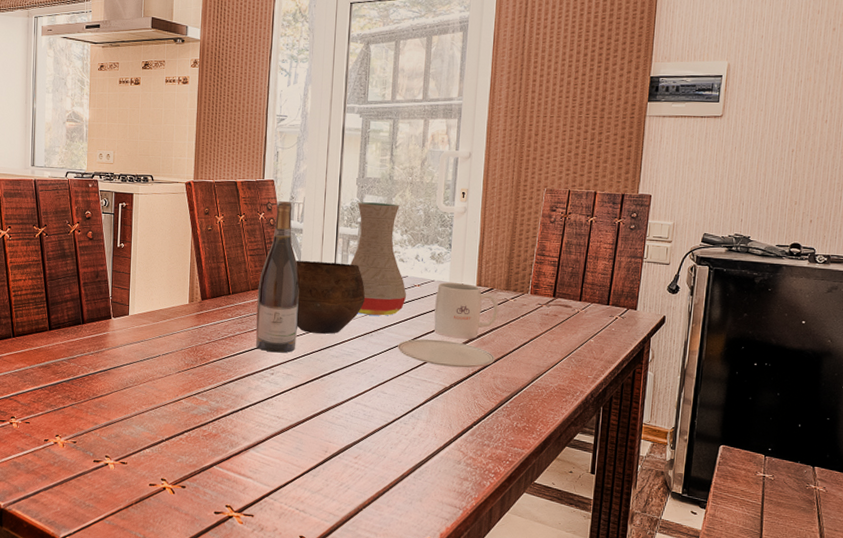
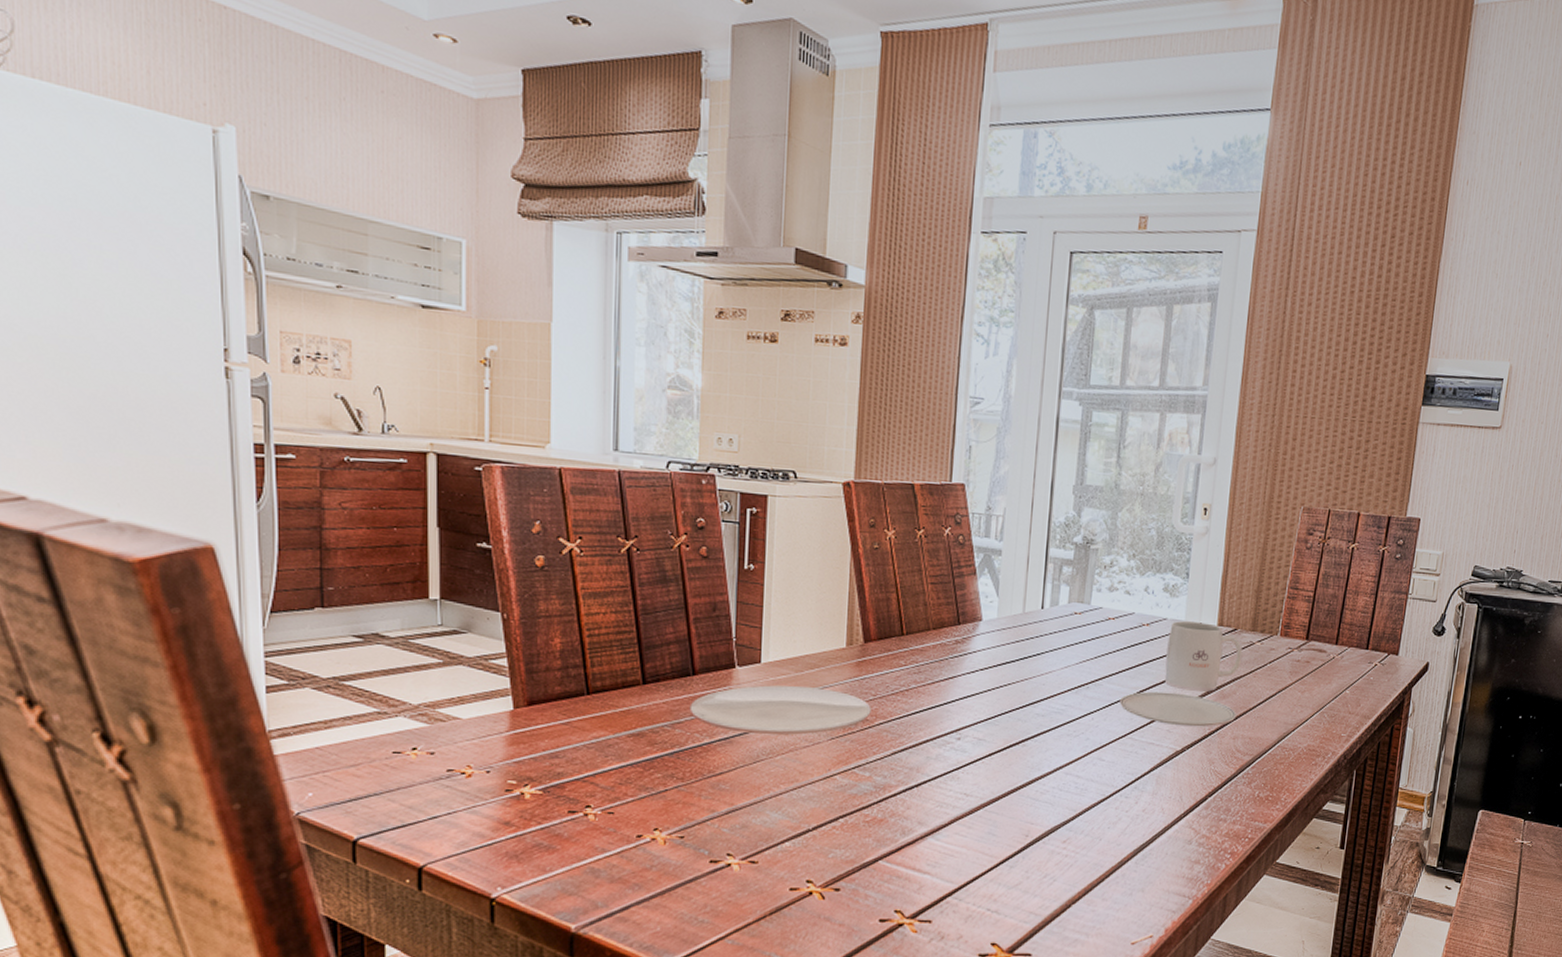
plate: none [80,331,207,369] -> present [689,685,871,735]
wine bottle: present [255,201,301,353] -> none [937,512,998,712]
bowl: present [296,260,366,334] -> none [992,591,1081,687]
vase: present [350,202,407,316] -> none [1063,516,1133,663]

